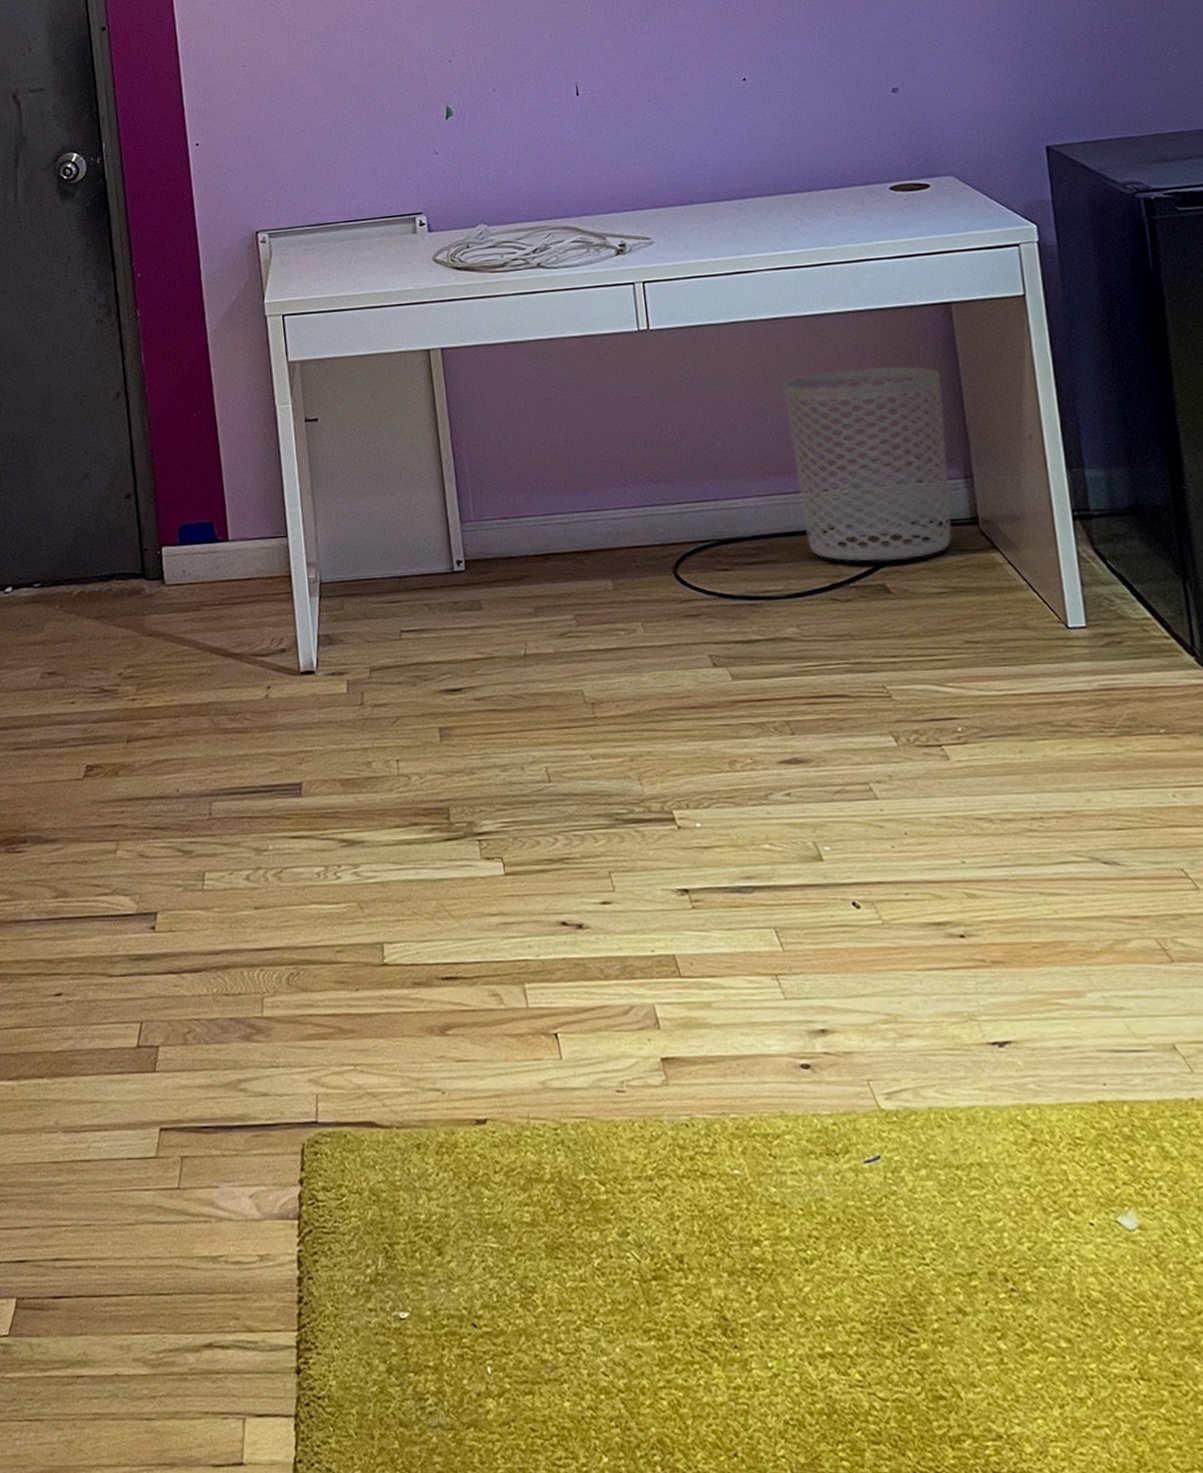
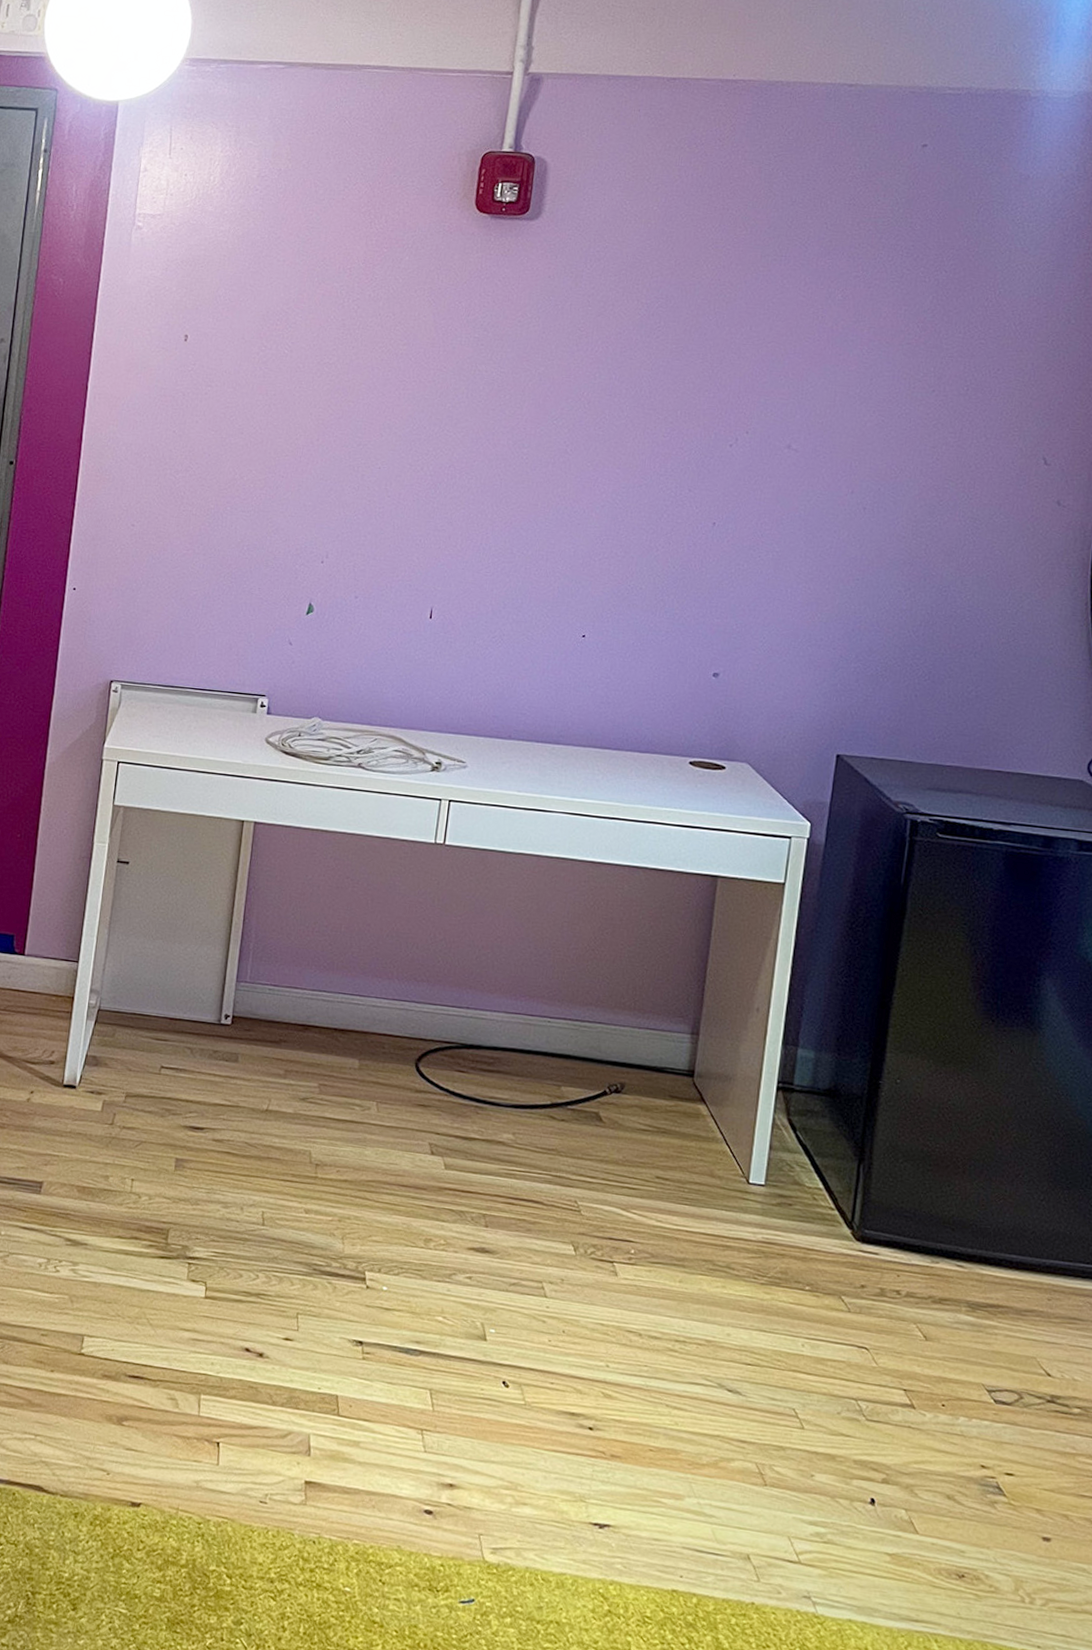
waste bin: present [783,366,951,562] -> none [540,914,693,1095]

